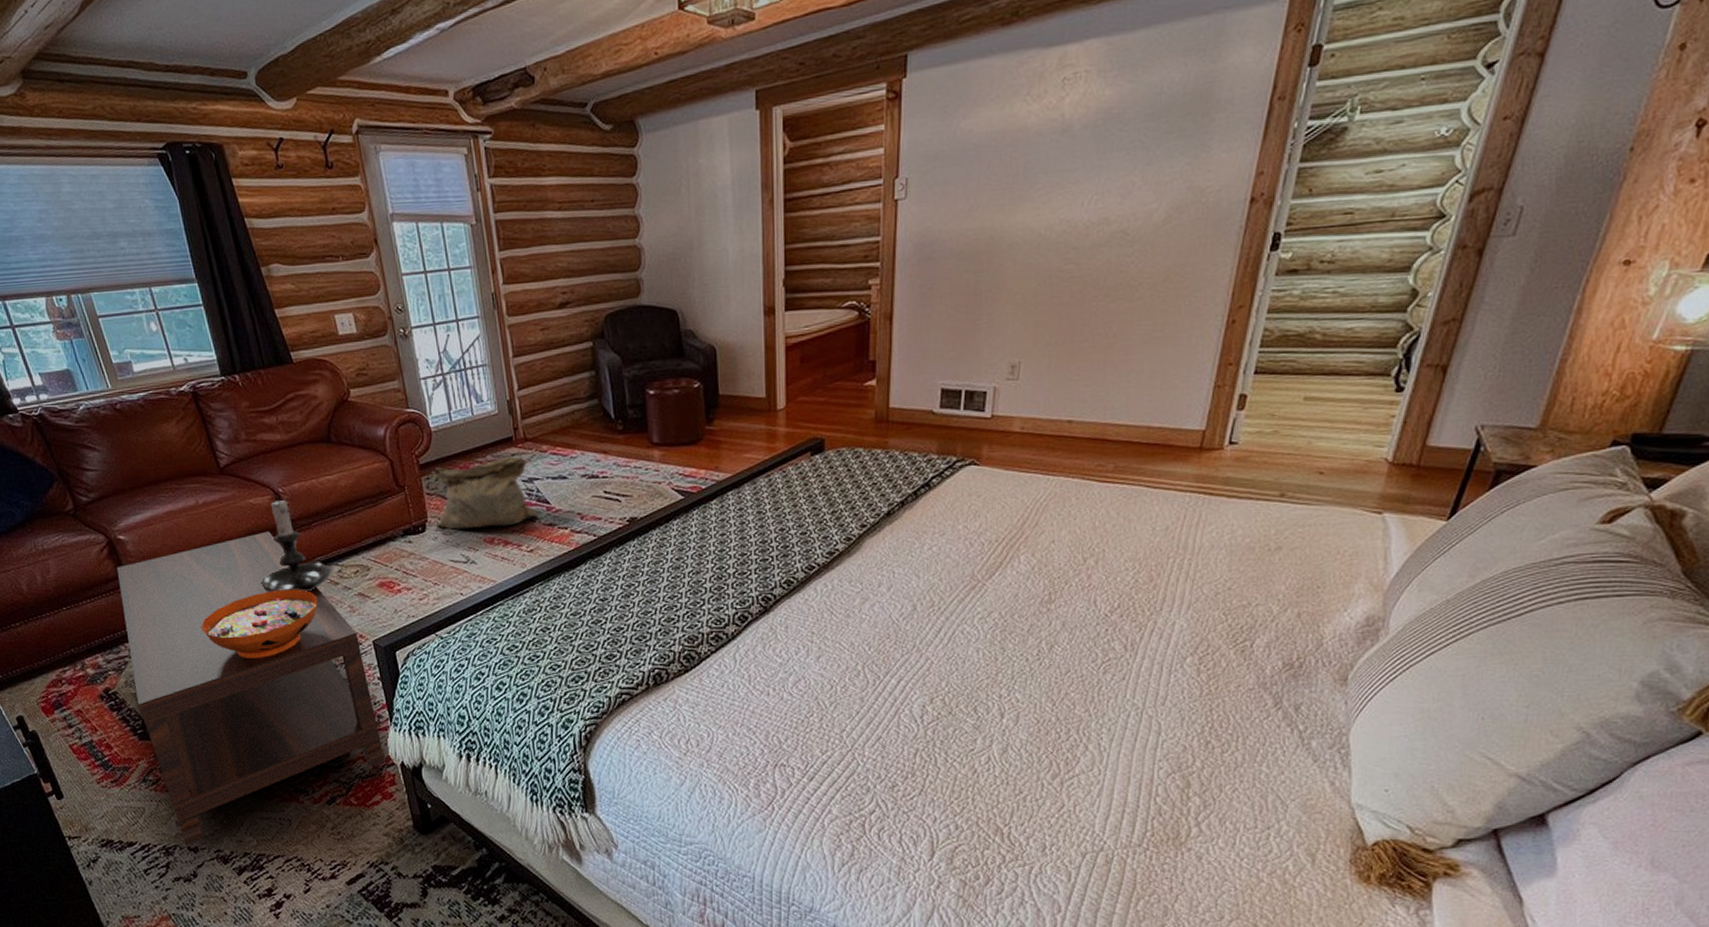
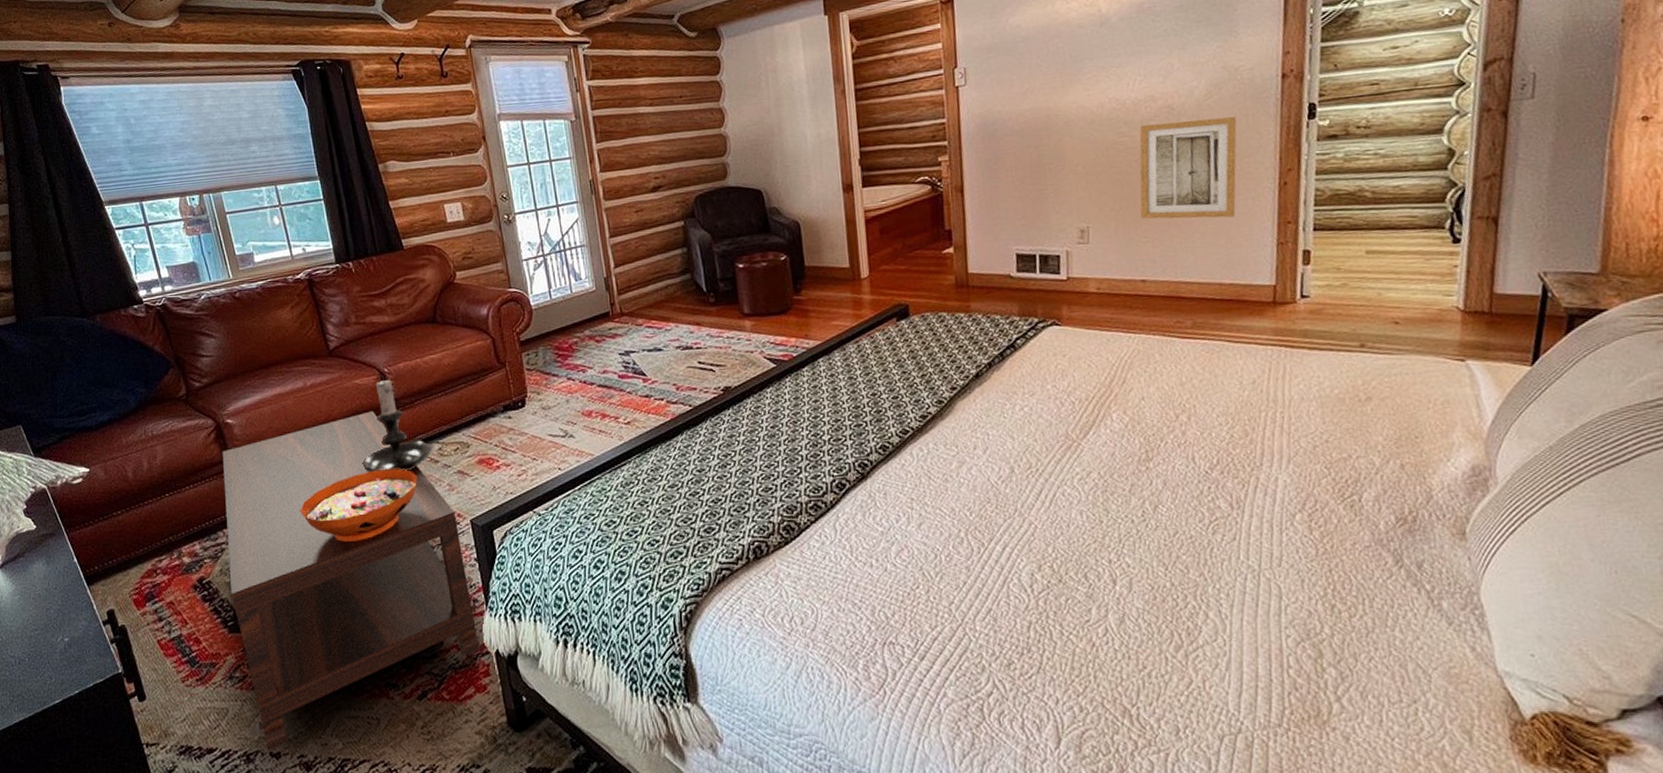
bag: present [431,456,538,530] -> none [531,330,634,404]
wall art: none [1076,245,1194,357] -> present [1139,117,1237,219]

